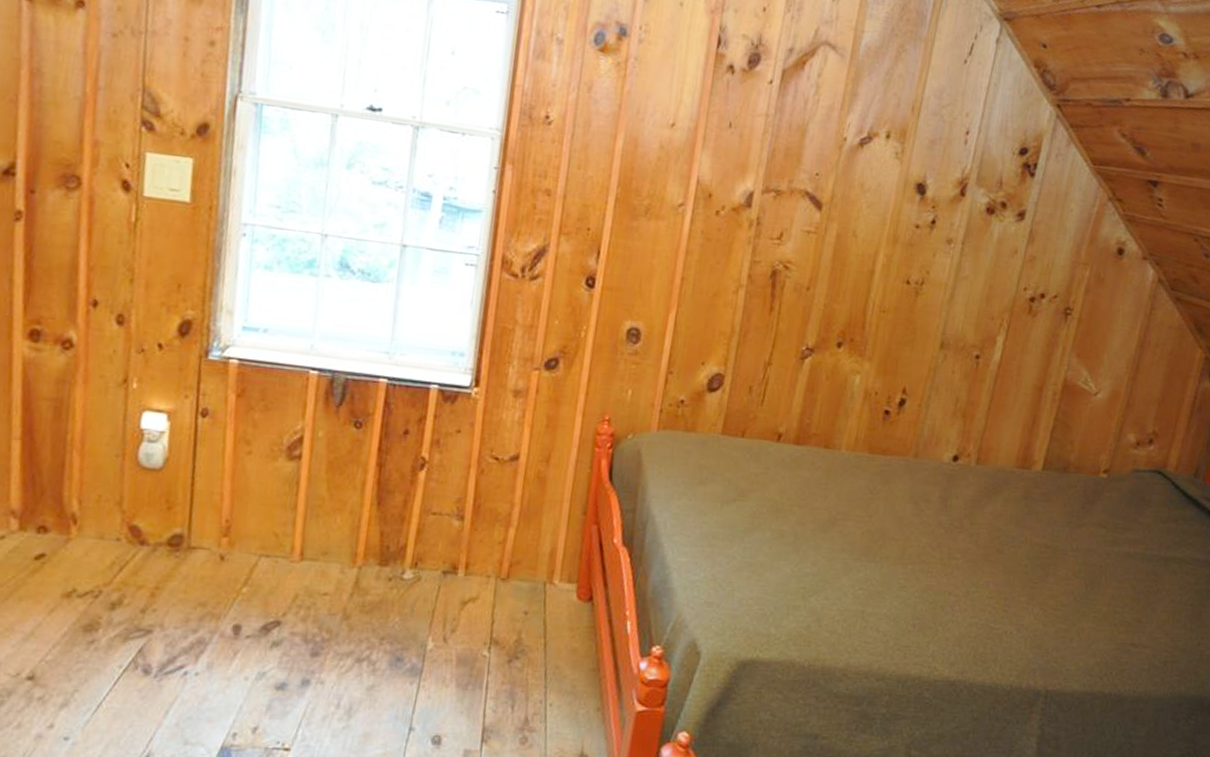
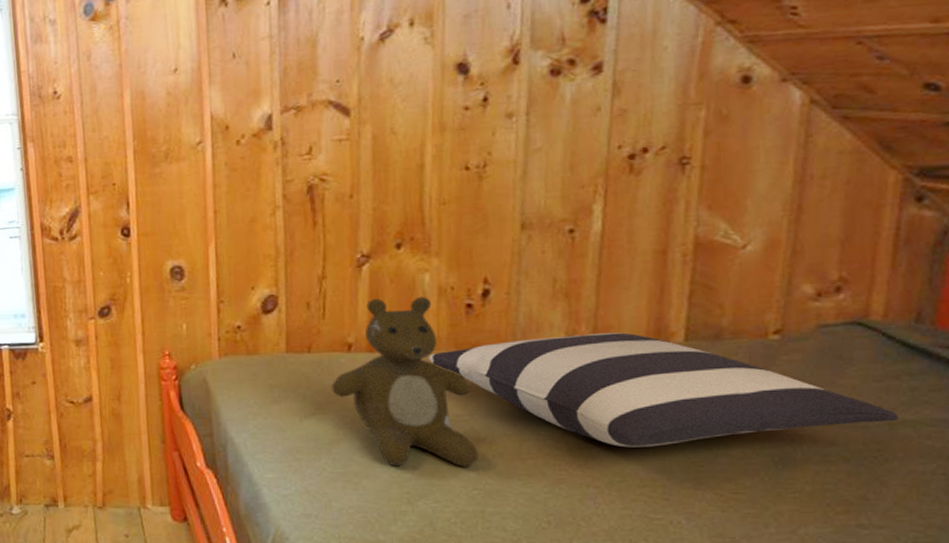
teddy bear: none [756,392,875,568] -> present [331,296,479,467]
pillow: none [845,451,1172,562] -> present [428,332,899,448]

